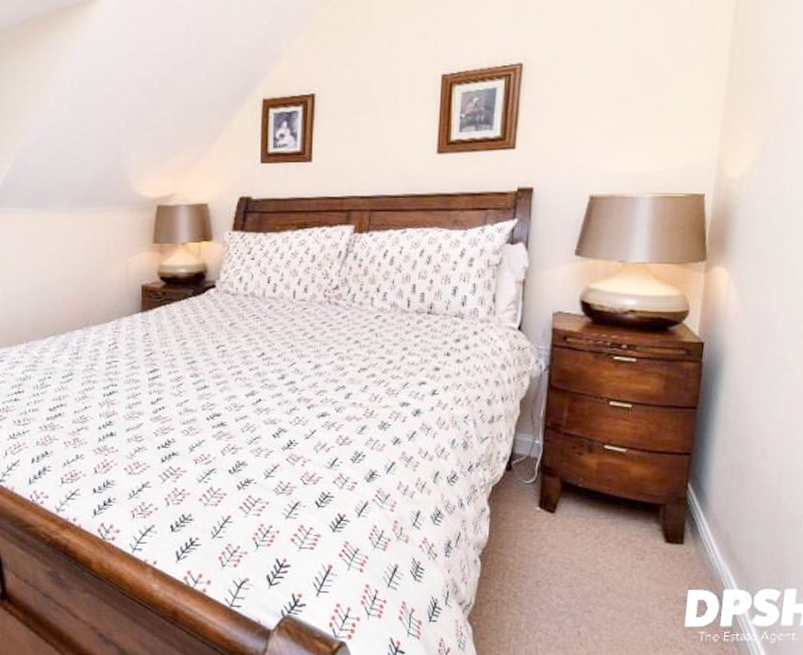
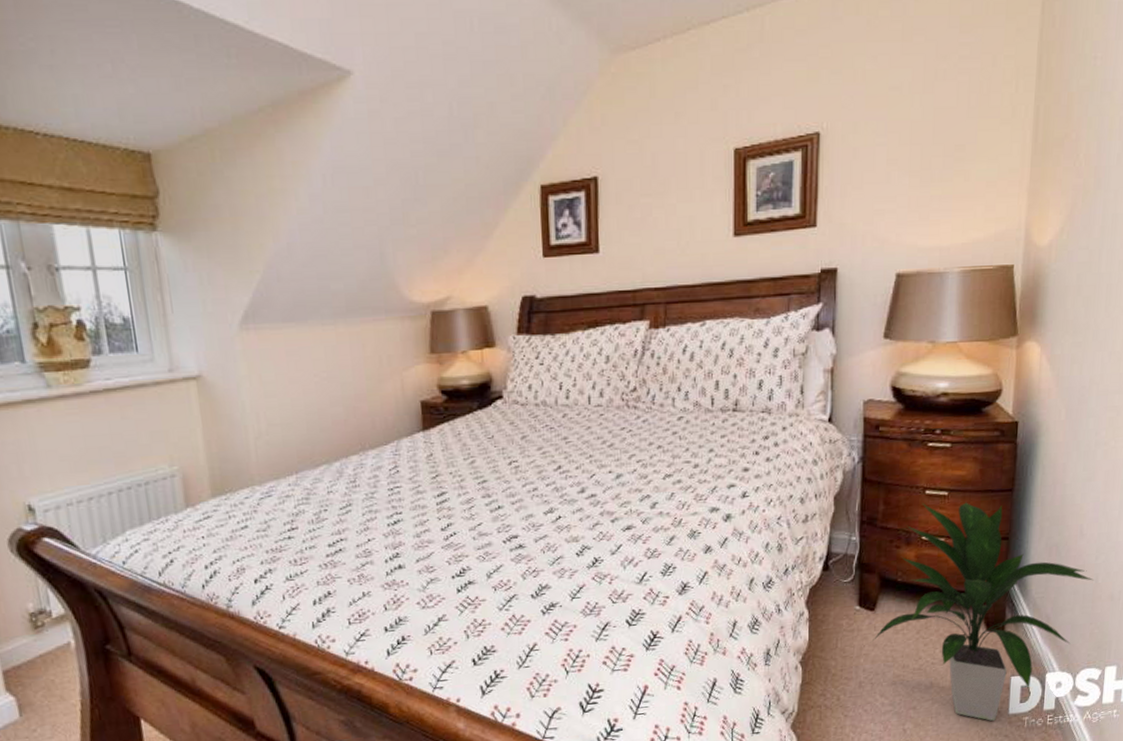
indoor plant: none [551,413,775,632] -> present [872,502,1094,721]

